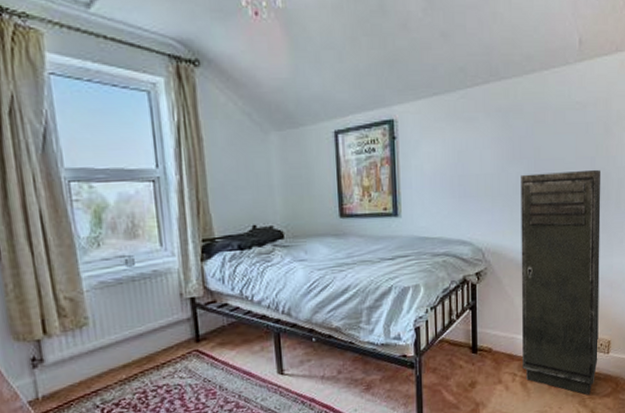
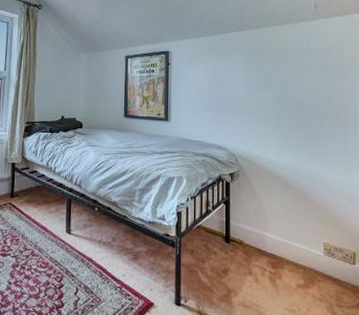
storage cabinet: present [521,169,601,395] -> none [268,99,344,303]

